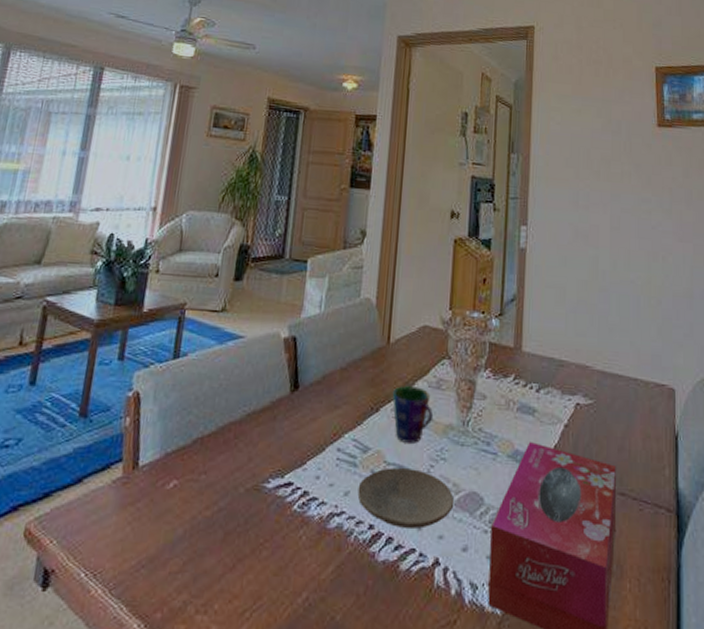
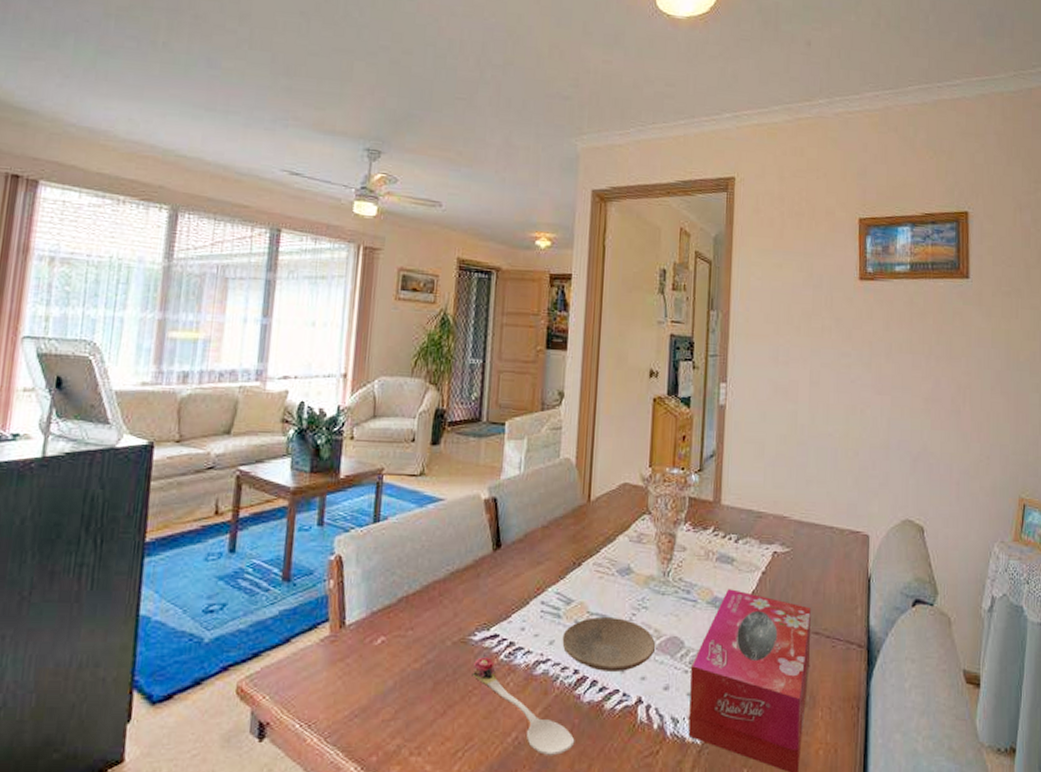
spoon: none [263,506,368,621] -> present [472,657,575,756]
cup: present [392,386,434,443] -> none [594,541,635,594]

